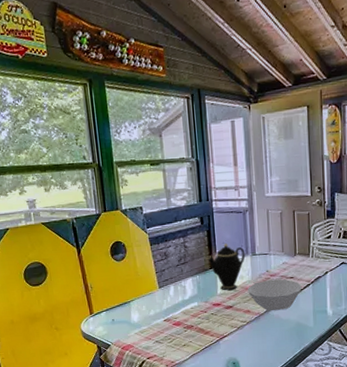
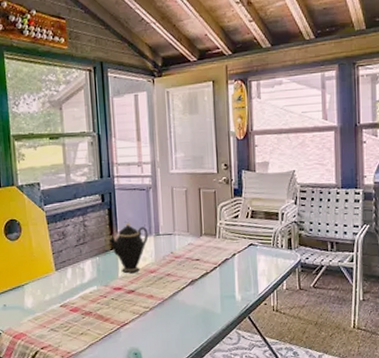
bowl: present [248,279,302,311] -> none [151,261,209,296]

